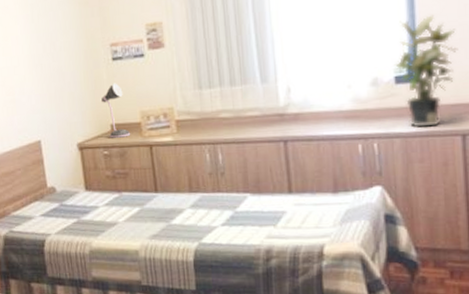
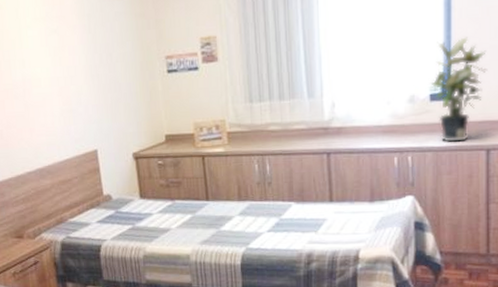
desk lamp: present [101,83,131,138] -> none [156,95,184,149]

